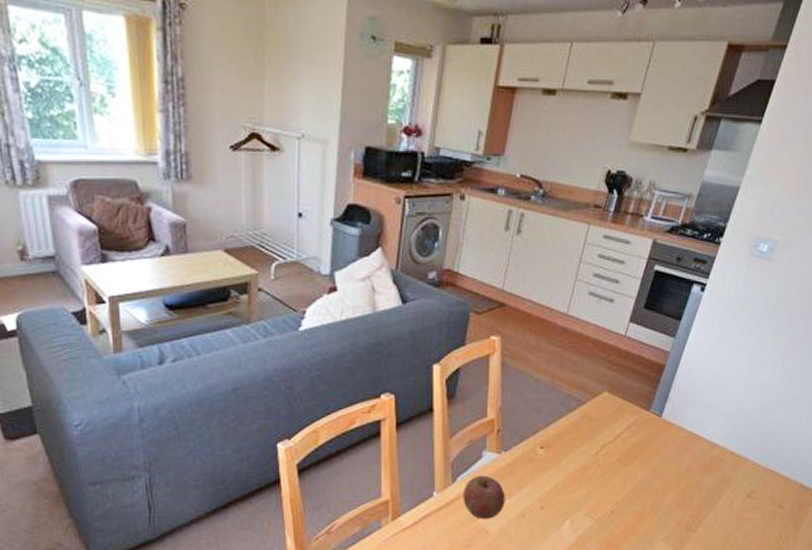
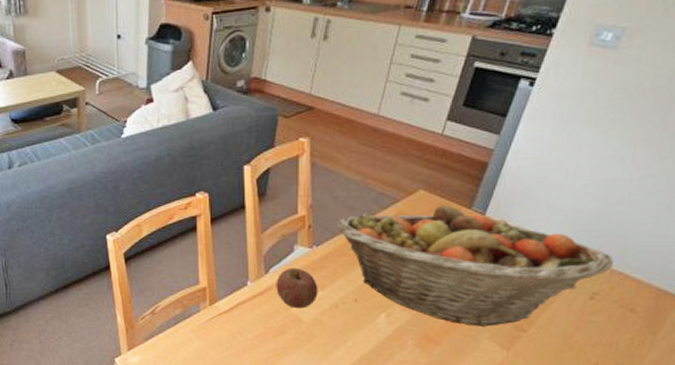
fruit basket: none [525,407,767,529] -> present [336,204,614,326]

